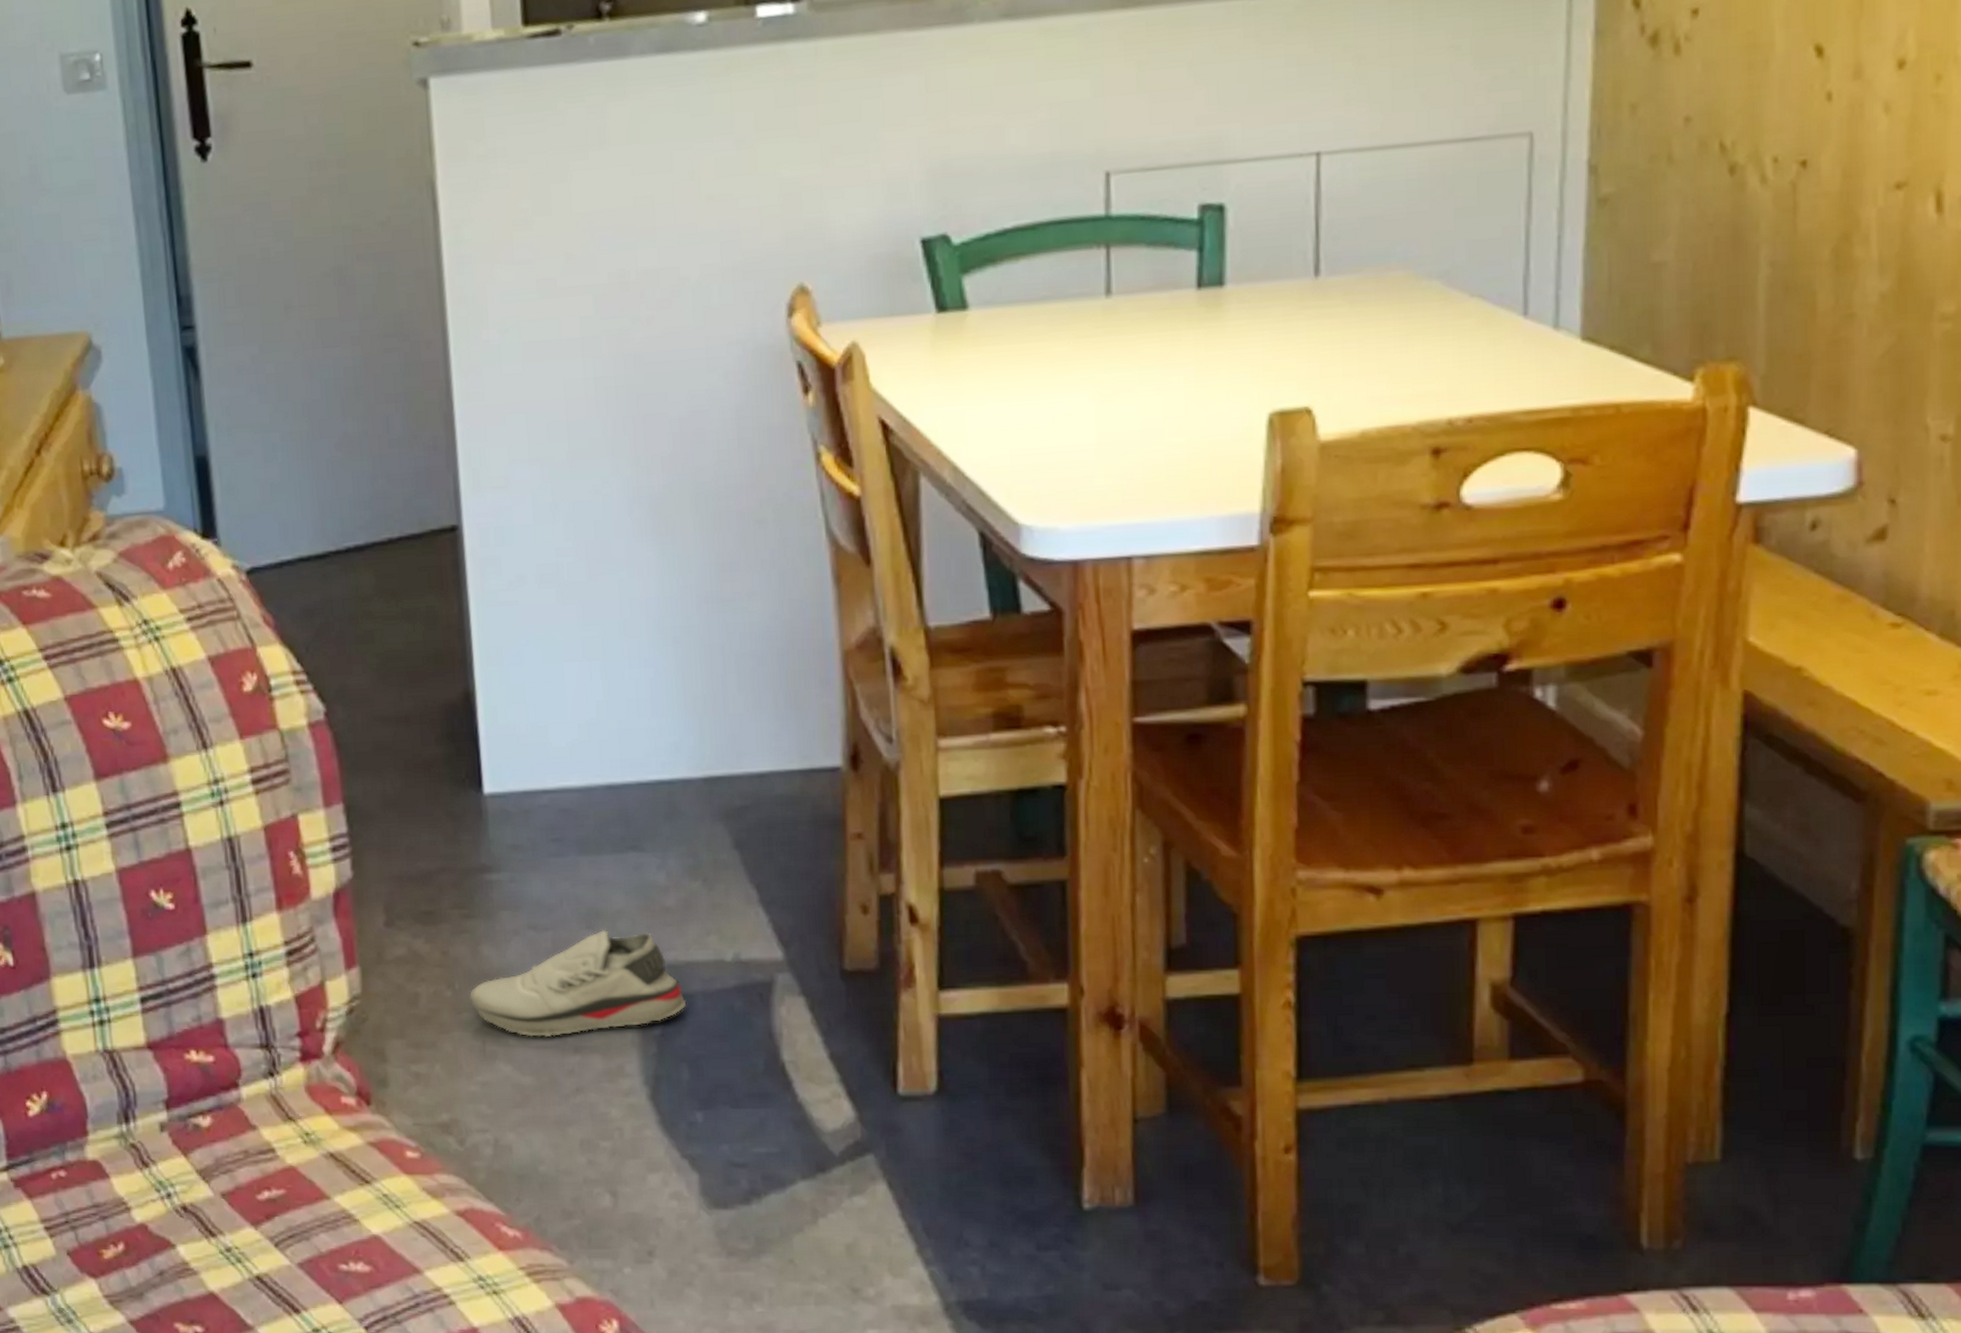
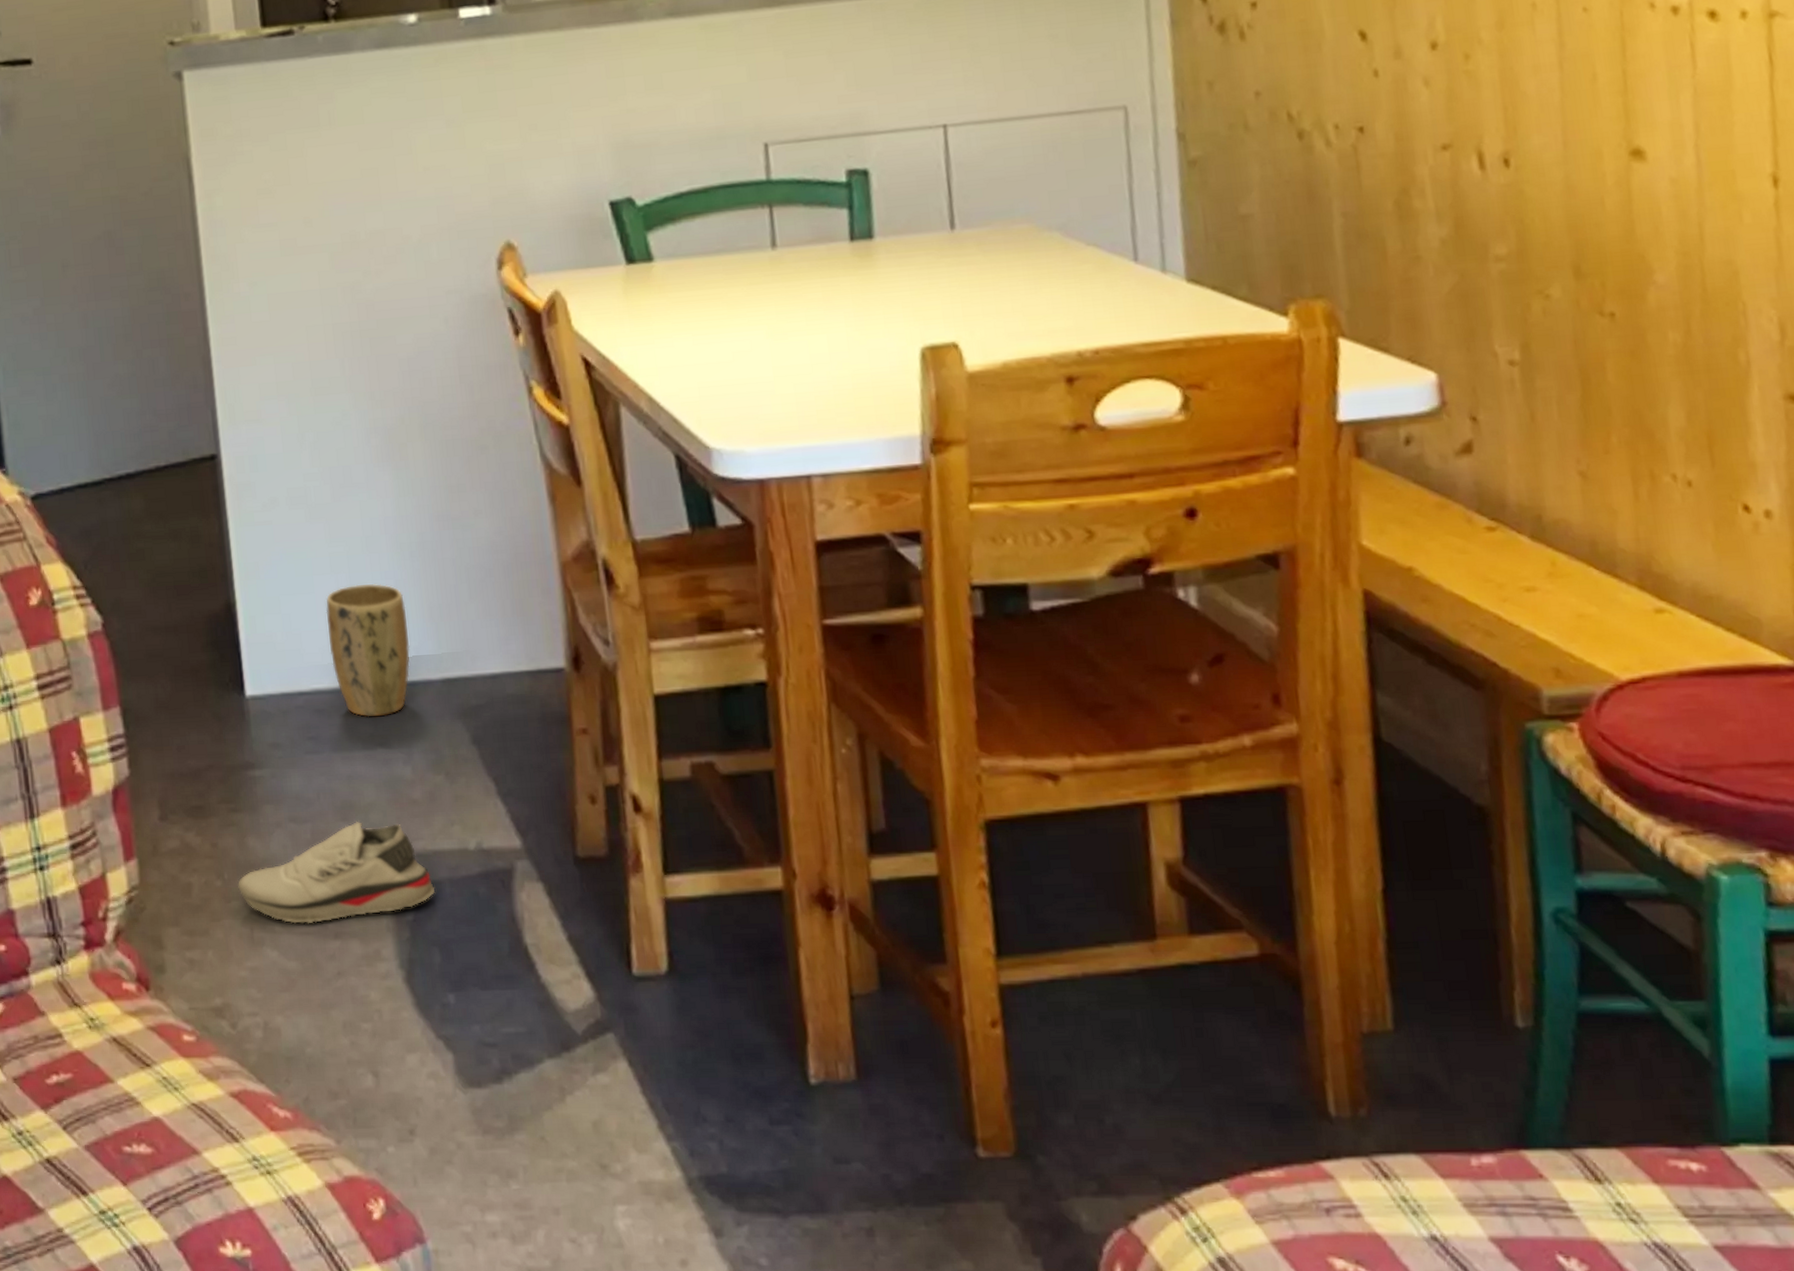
plant pot: none [576,672,669,818] -> present [325,584,410,717]

